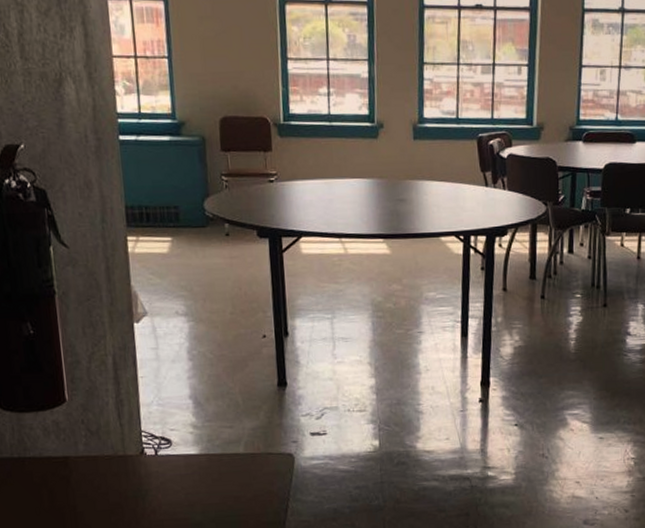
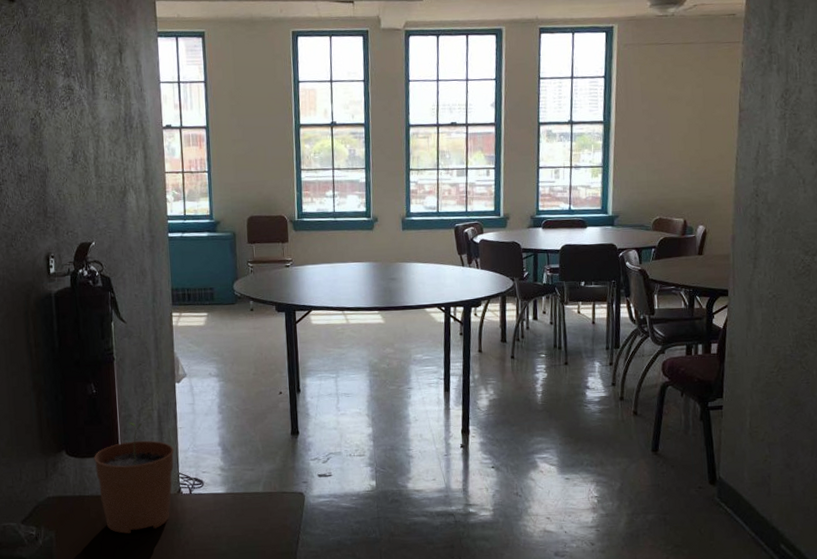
plant pot: none [35,369,135,502] -> present [94,422,174,534]

